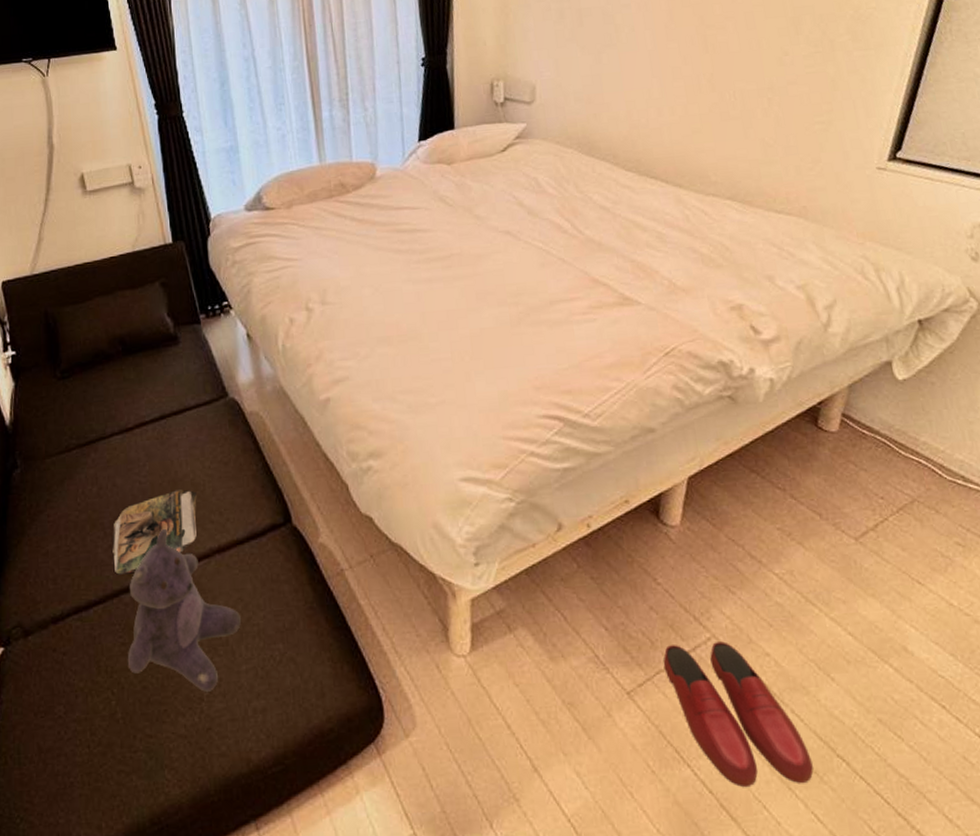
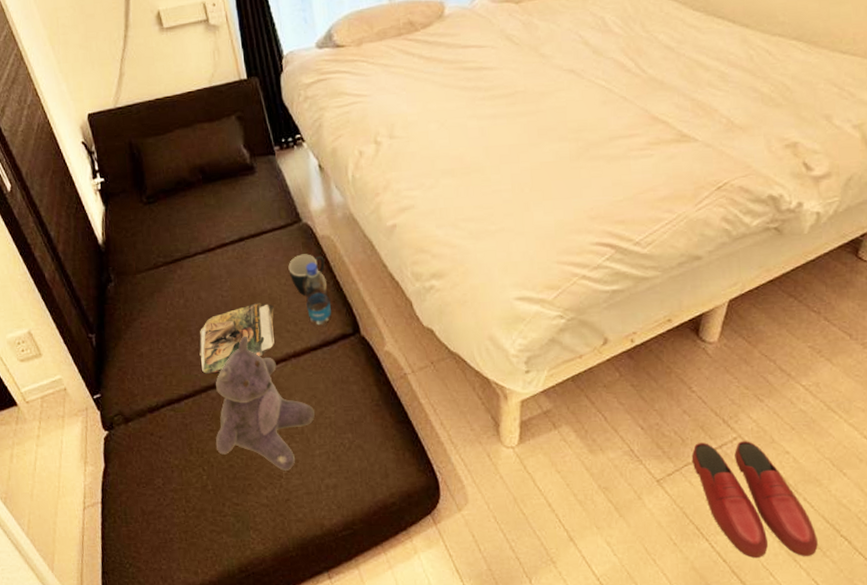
mug: none [213,432,253,480] -> present [288,254,325,296]
bottle: none [228,441,261,516] -> present [302,262,332,327]

